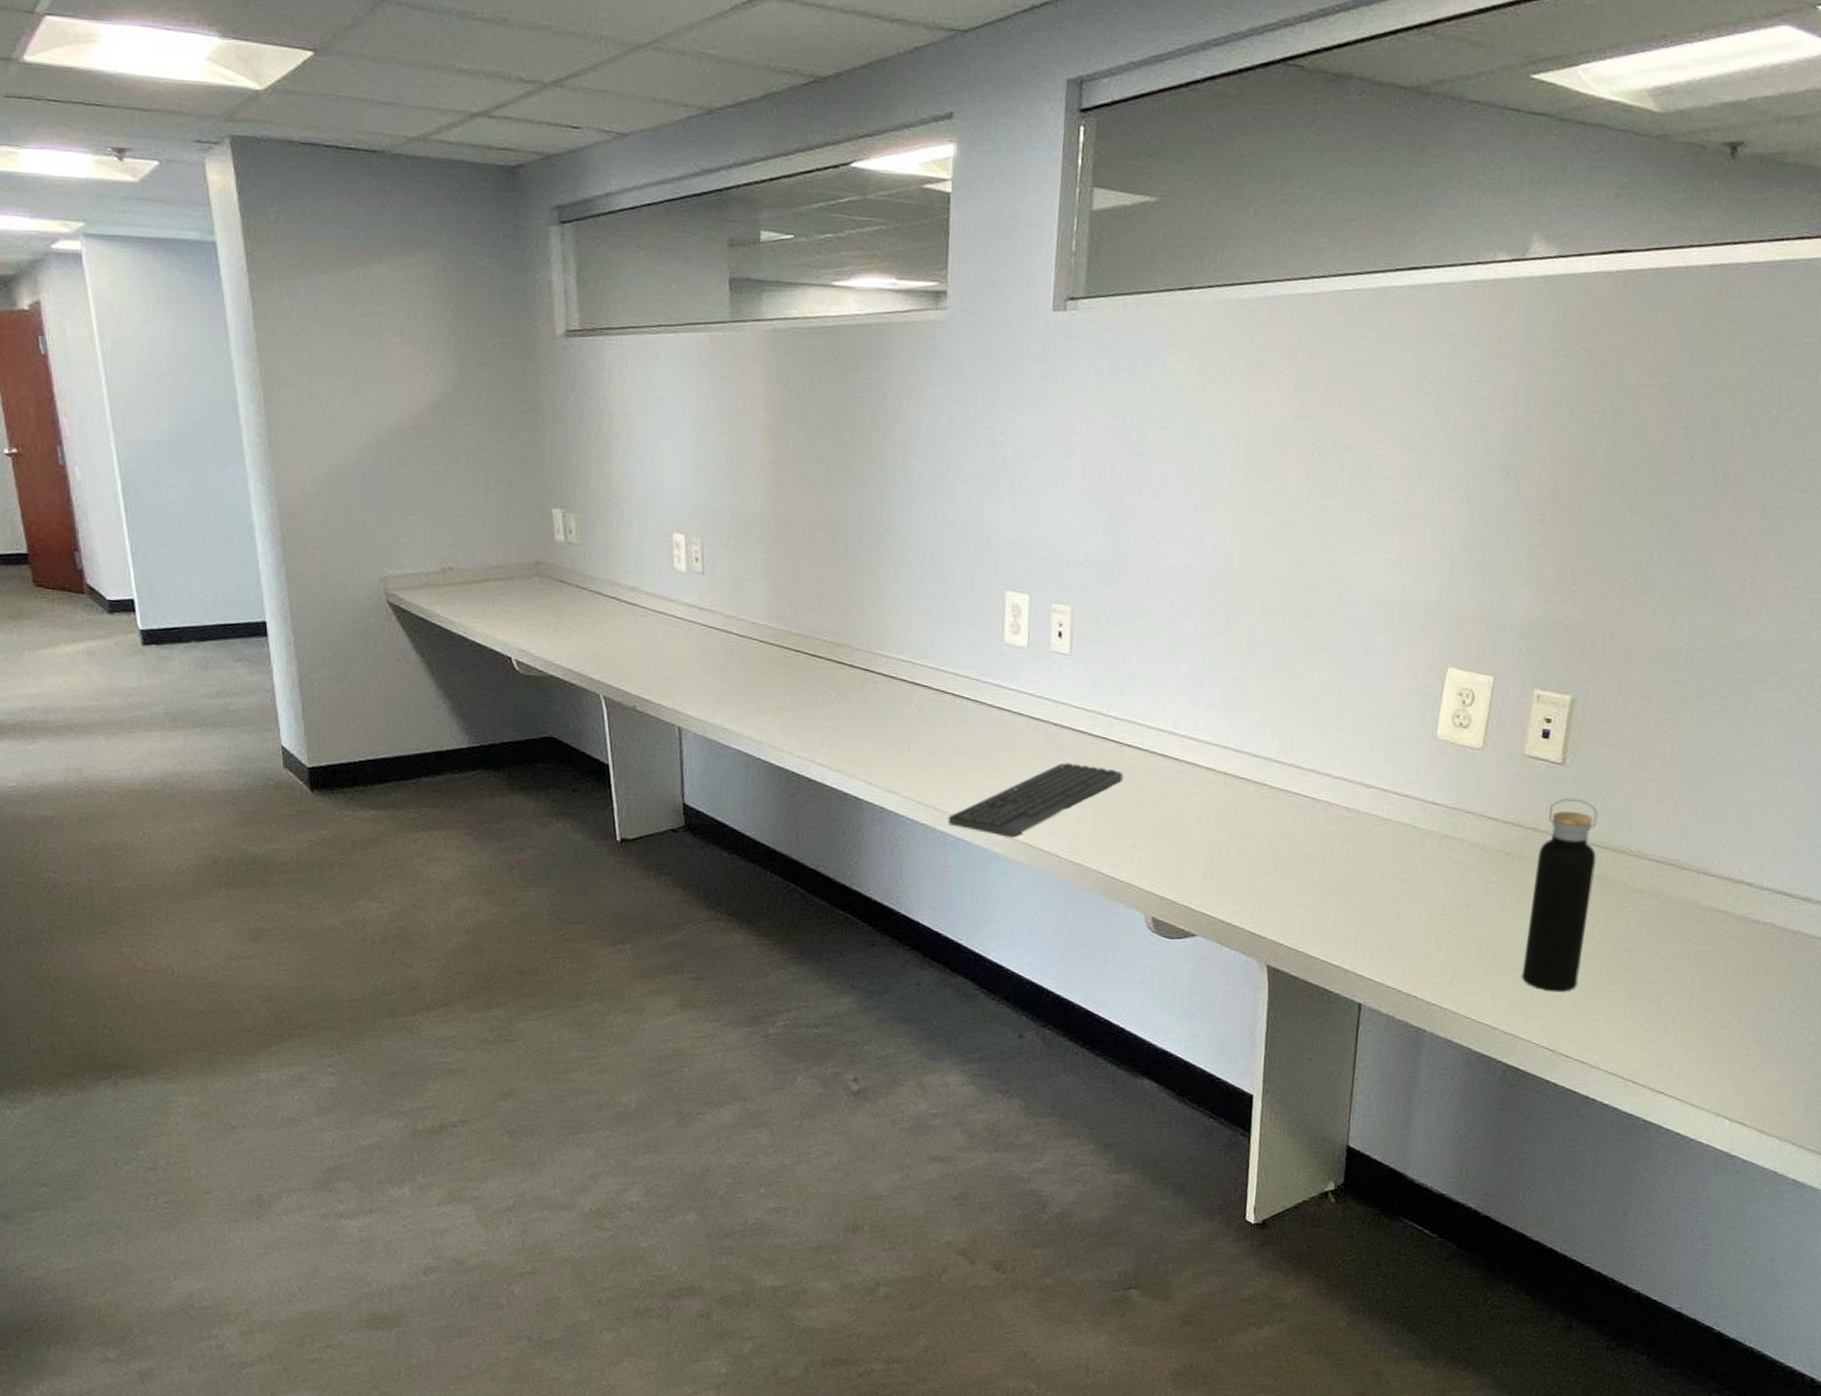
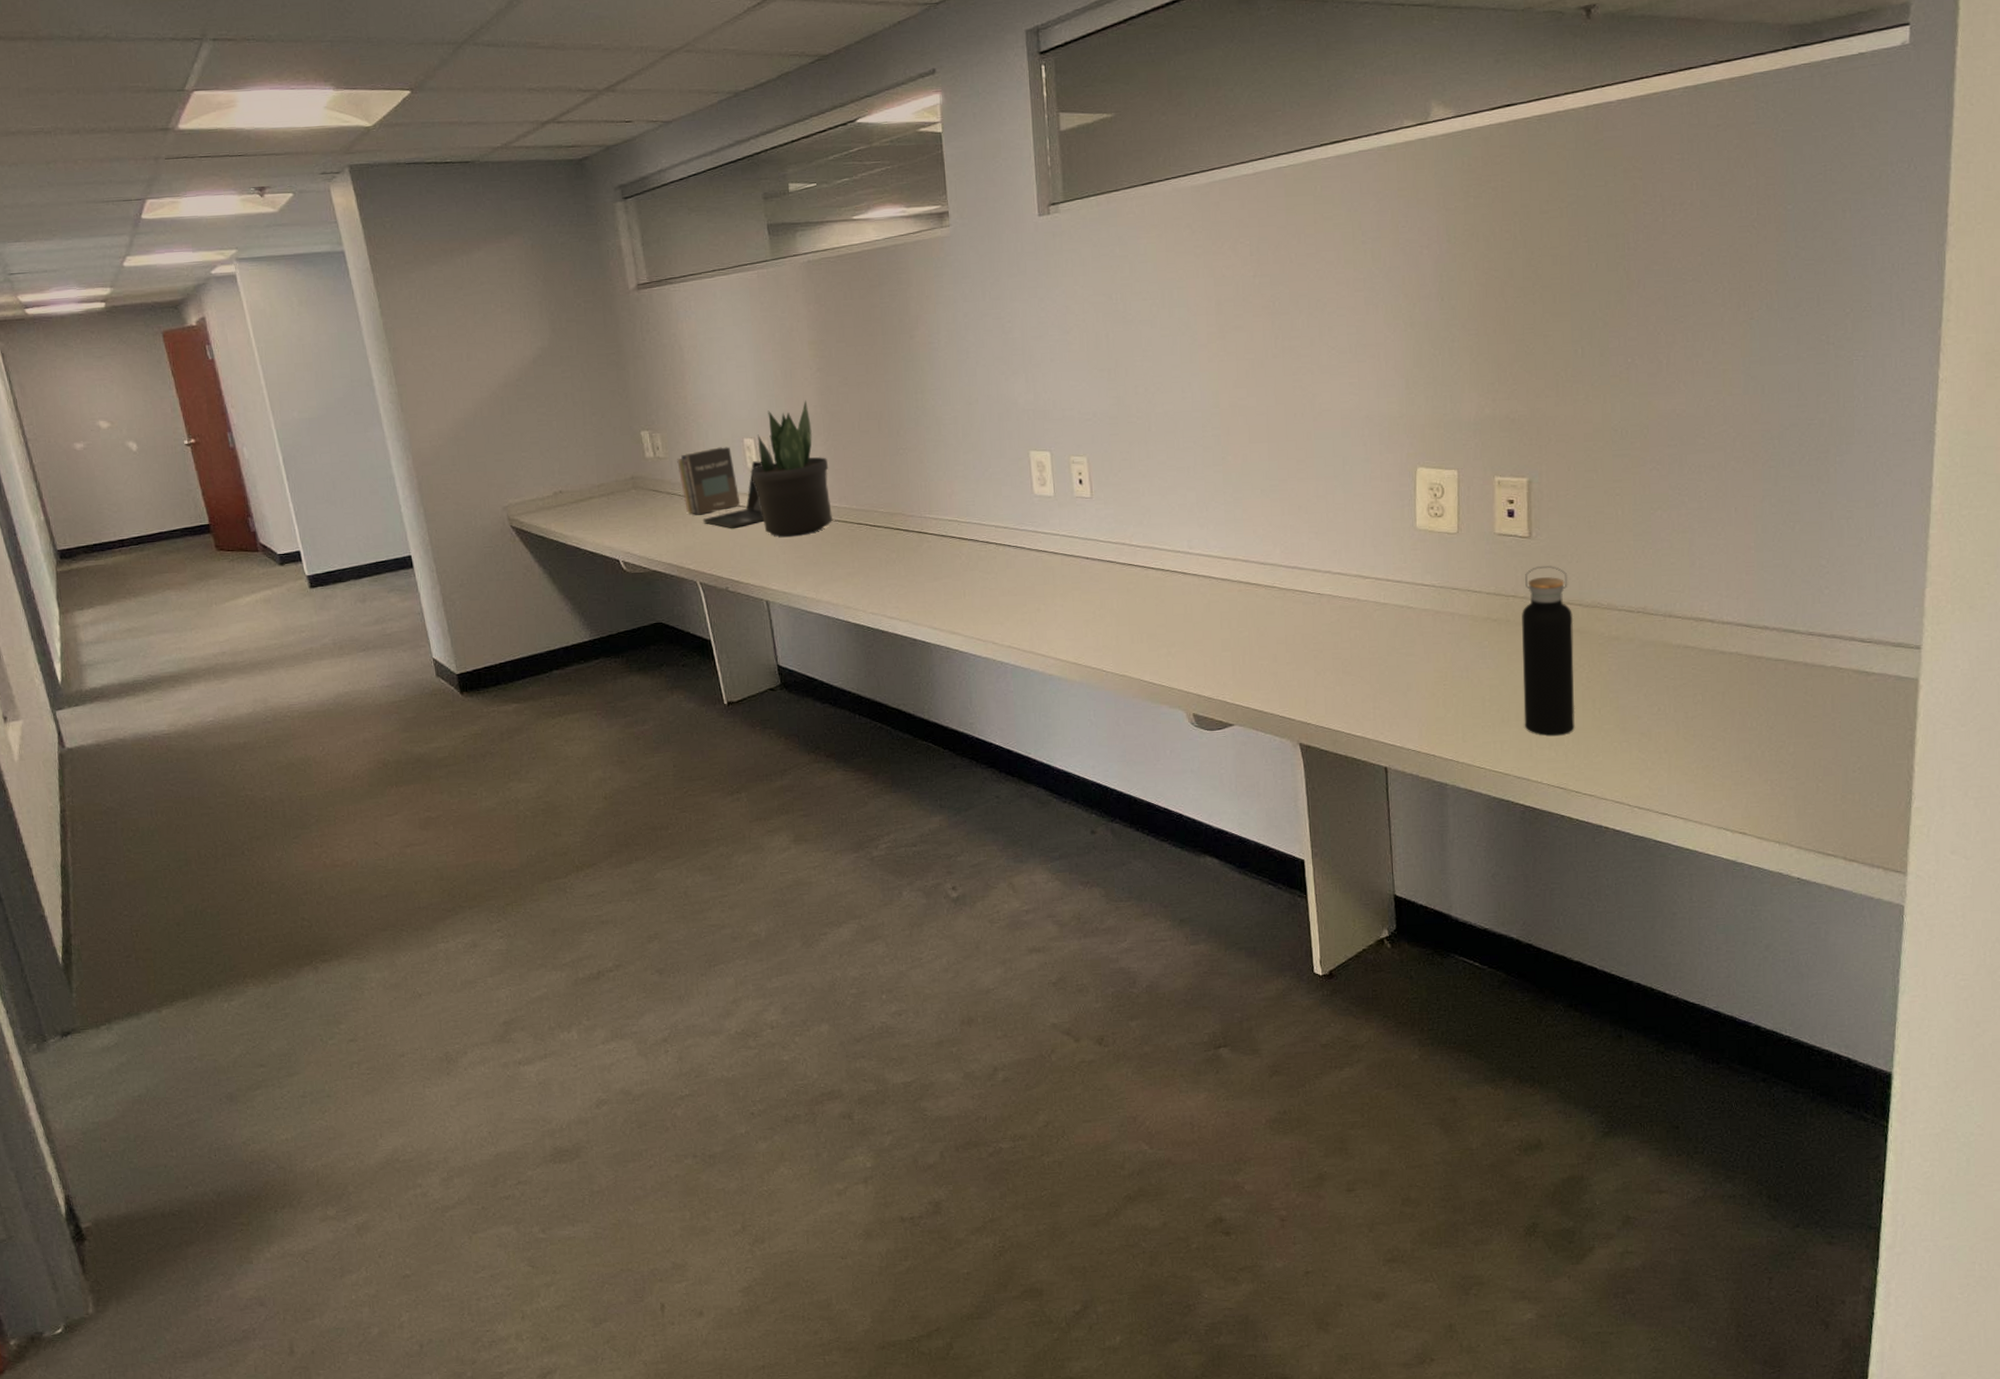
books: none [591,539,661,617] -> present [677,446,741,515]
laptop: none [615,561,692,638] -> present [703,461,764,528]
planter: none [676,496,770,656] -> present [750,400,833,537]
computer keyboard: present [948,763,1124,837] -> none [1005,589,1151,659]

